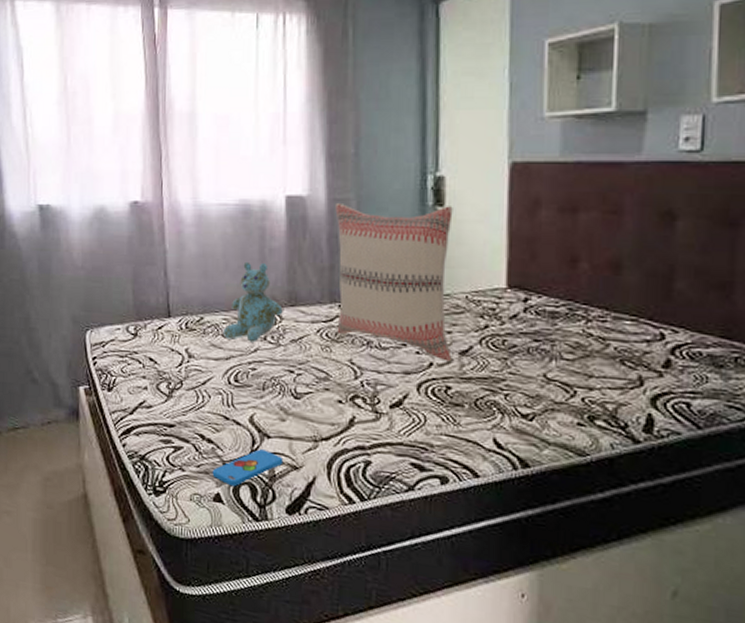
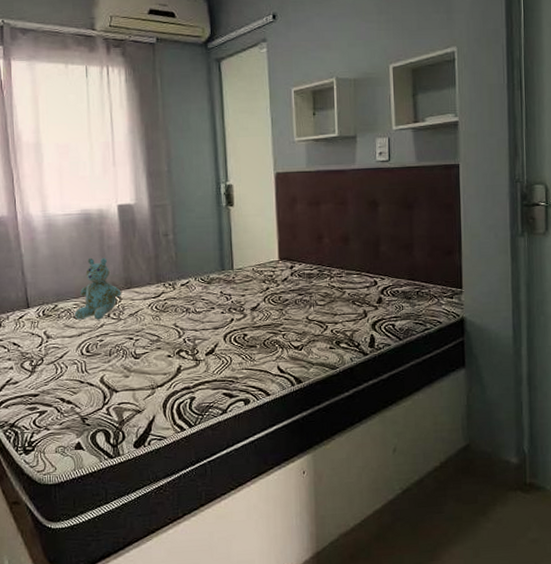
smartphone: present [212,449,284,487] -> none [73,402,129,435]
pillow: present [335,202,453,362] -> none [156,206,246,317]

